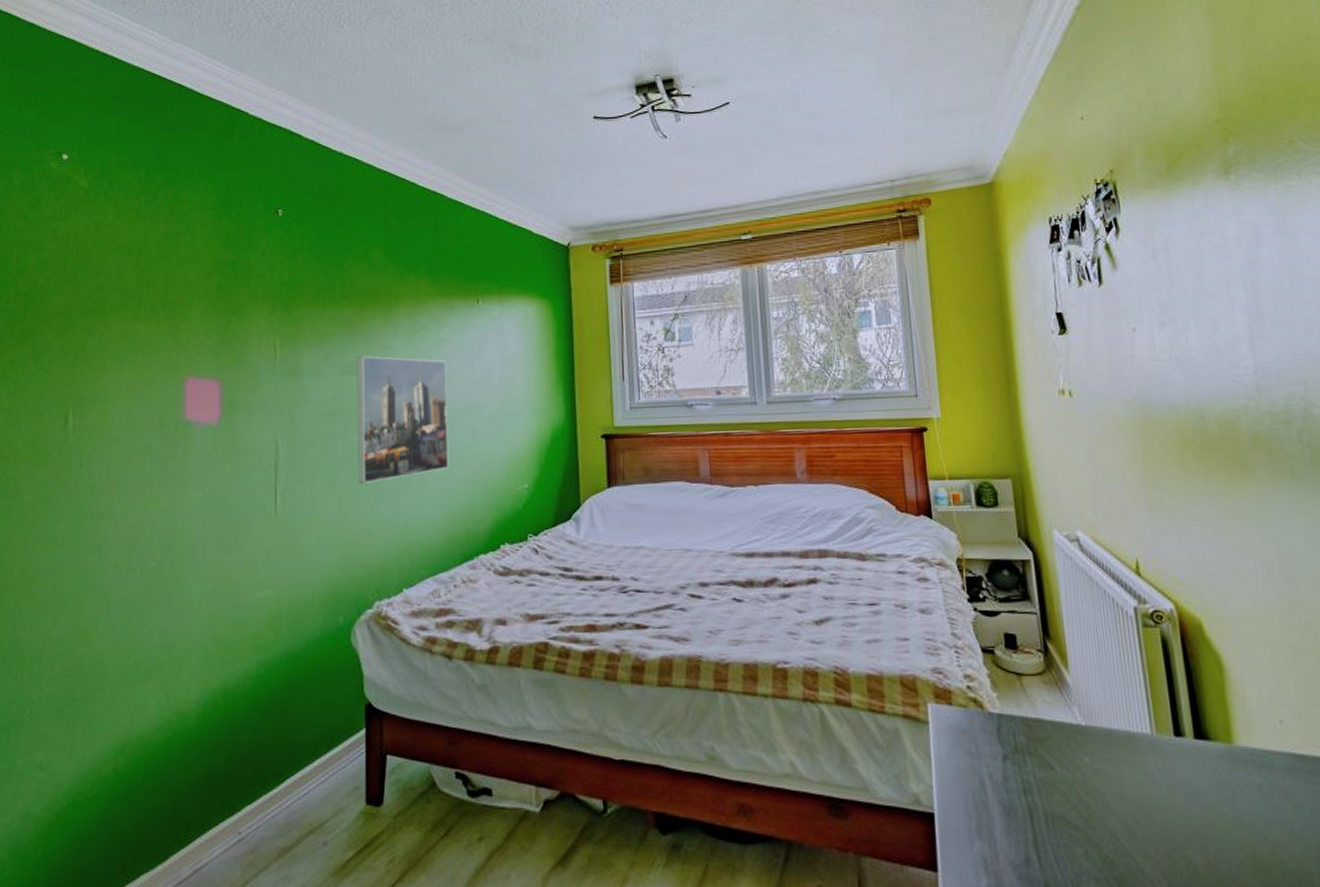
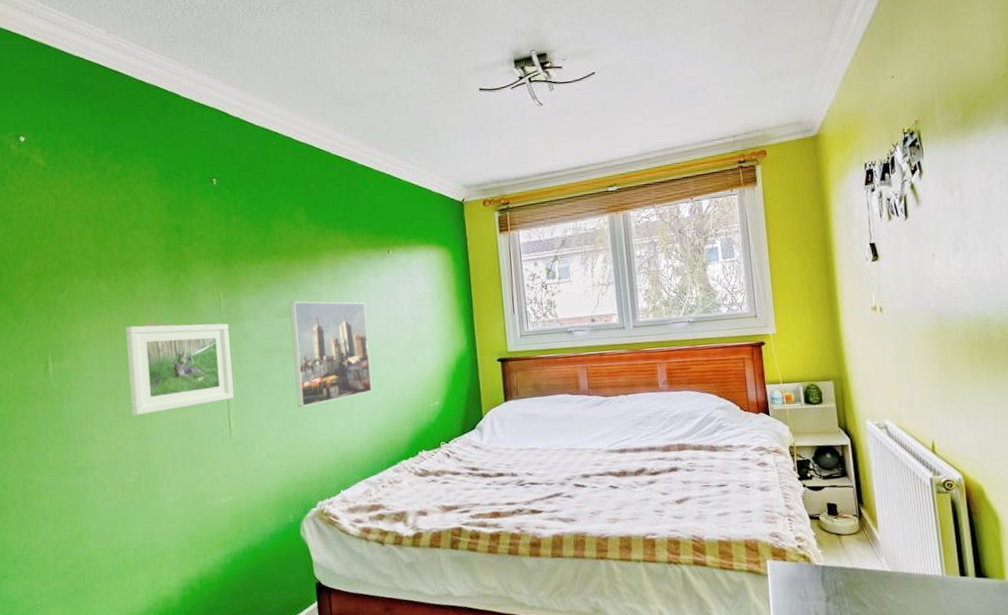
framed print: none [161,377,283,485] -> present [126,323,234,415]

